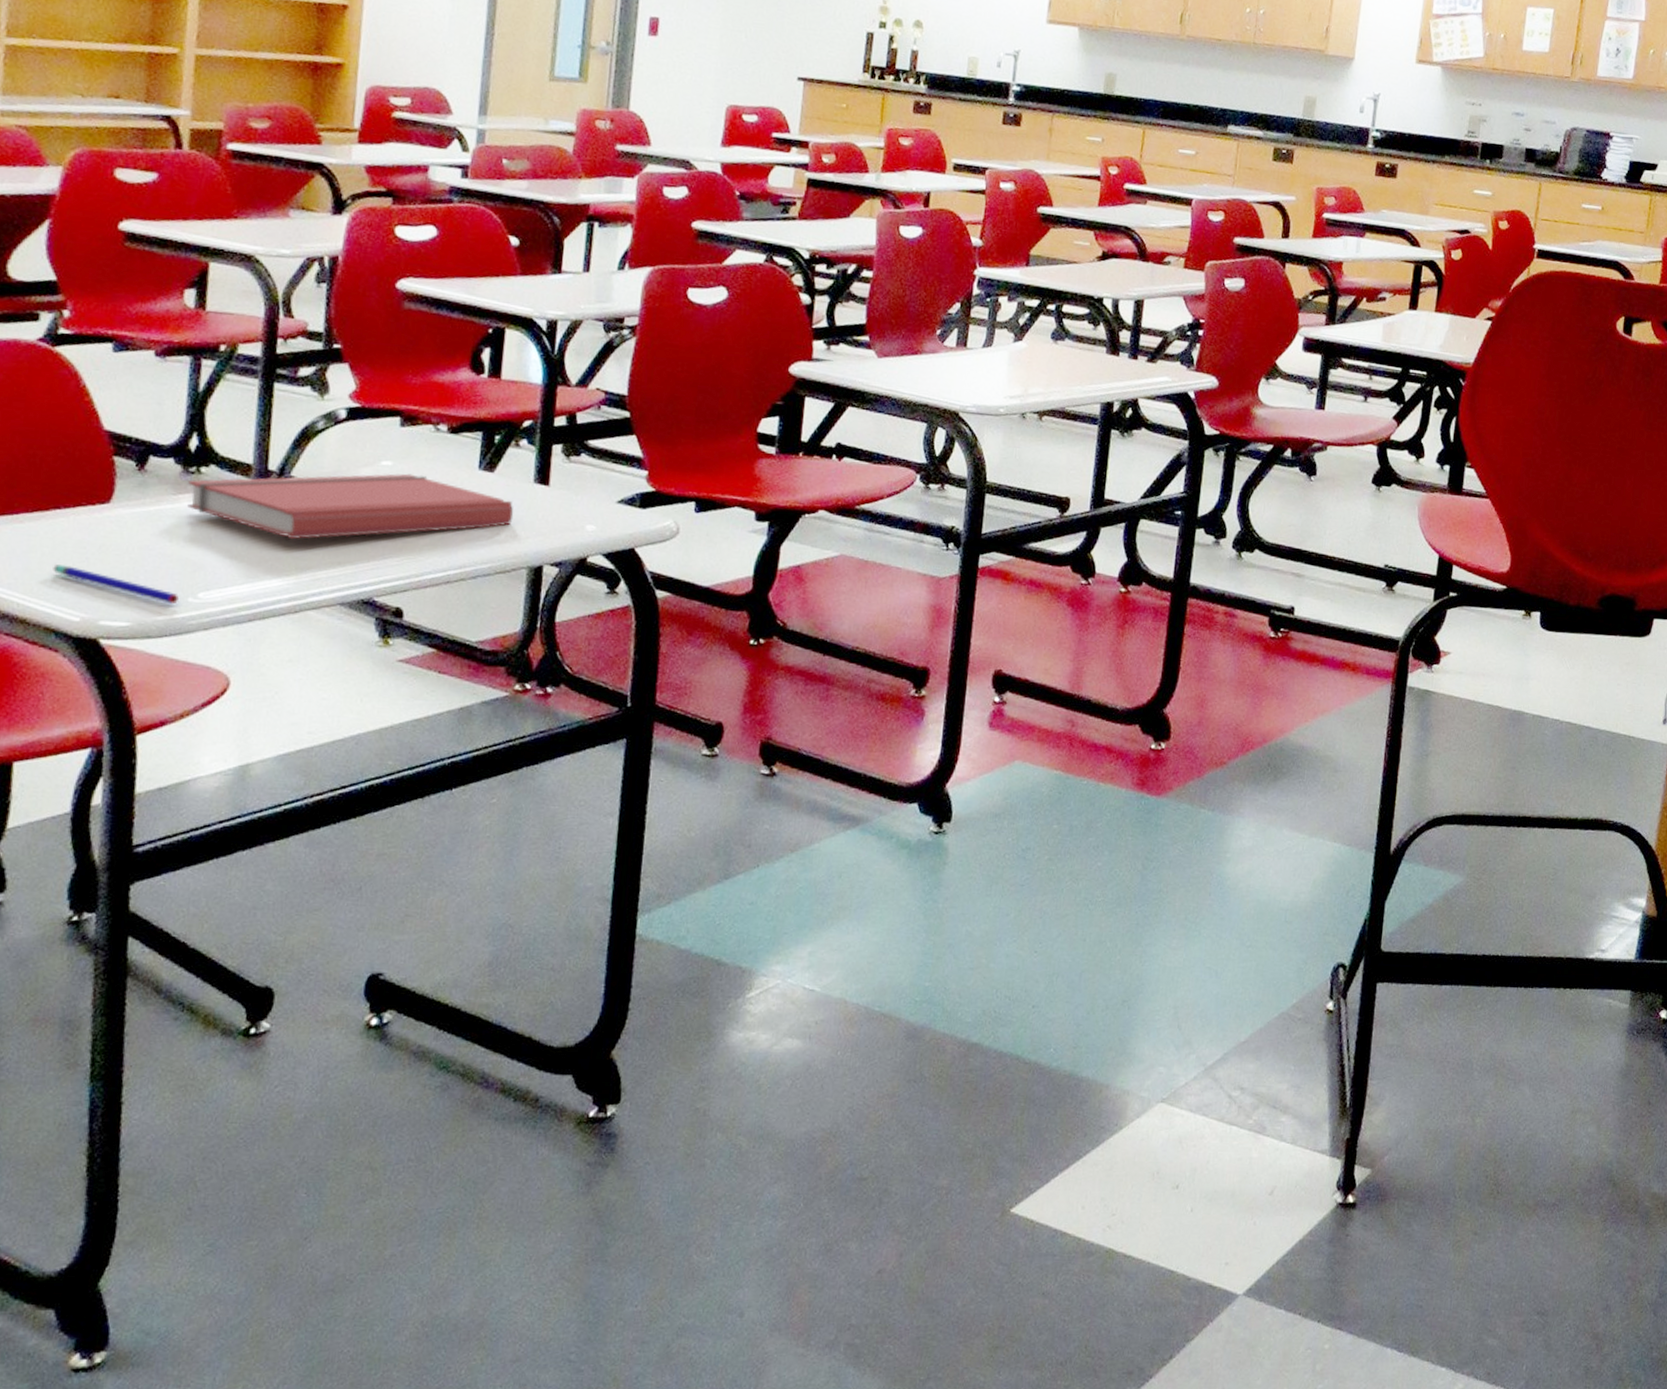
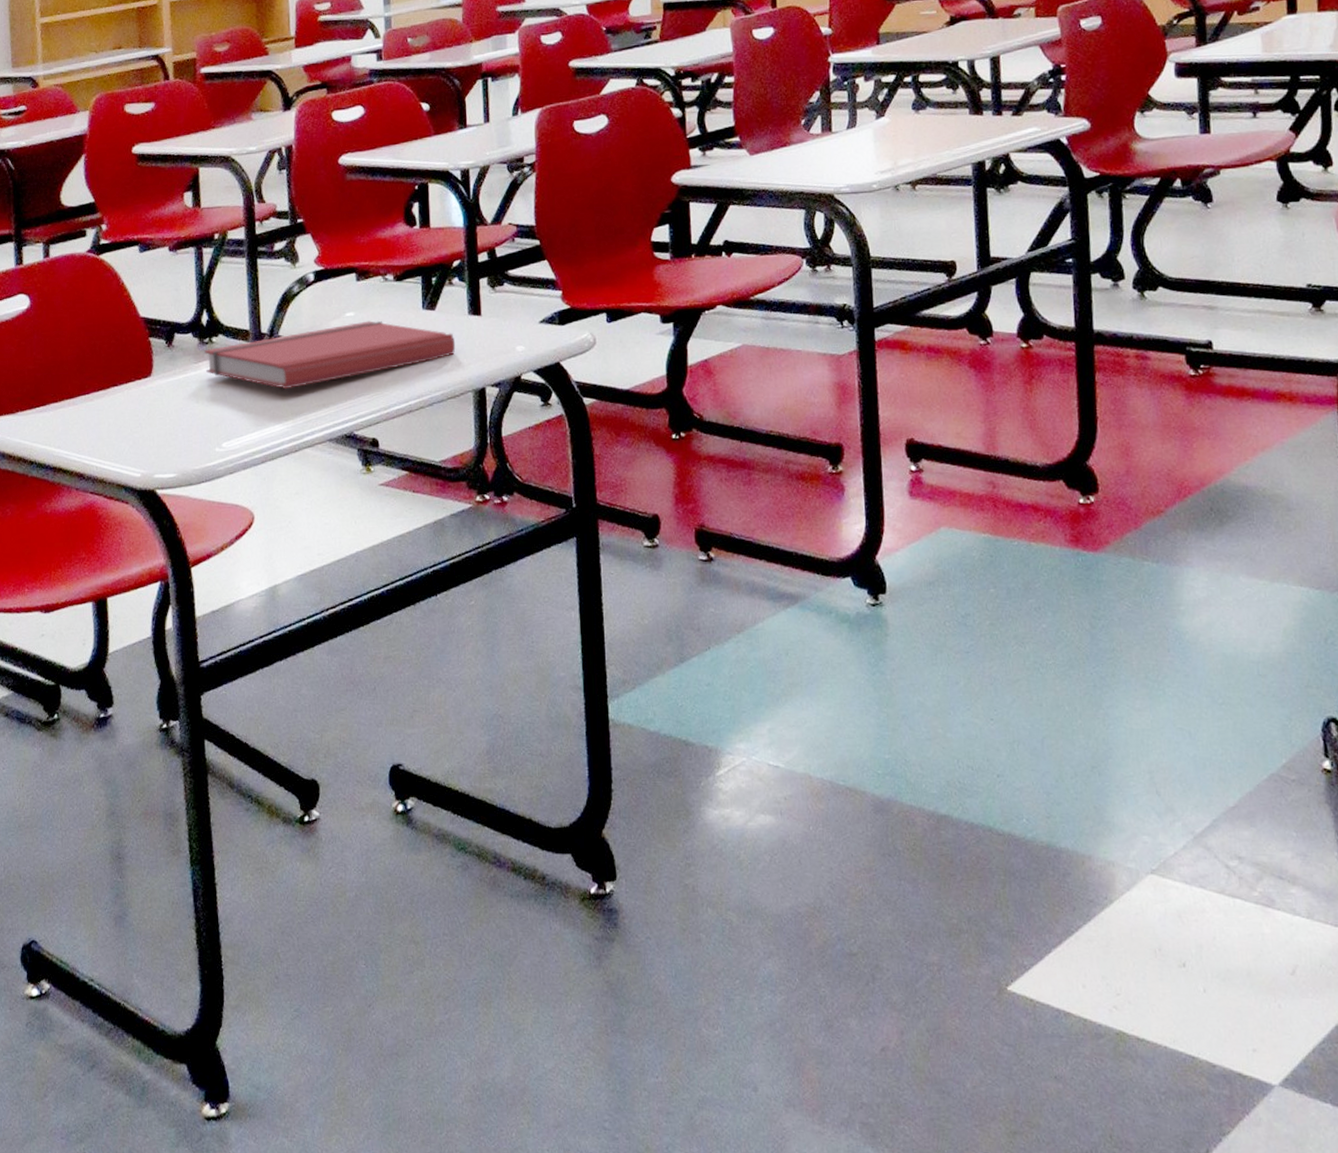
pen: present [53,564,179,605] -> none [117,431,208,455]

